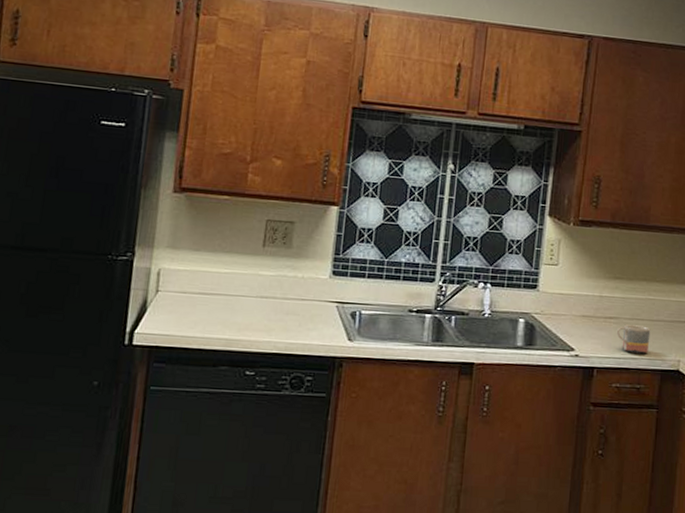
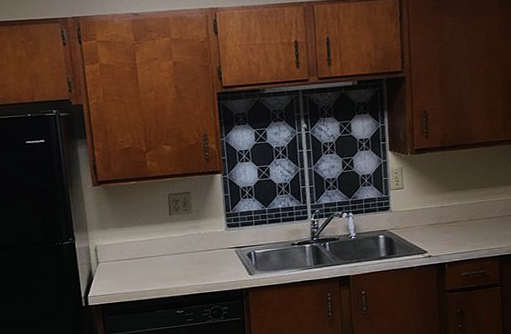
mug: present [616,324,651,354] -> none [458,224,487,247]

